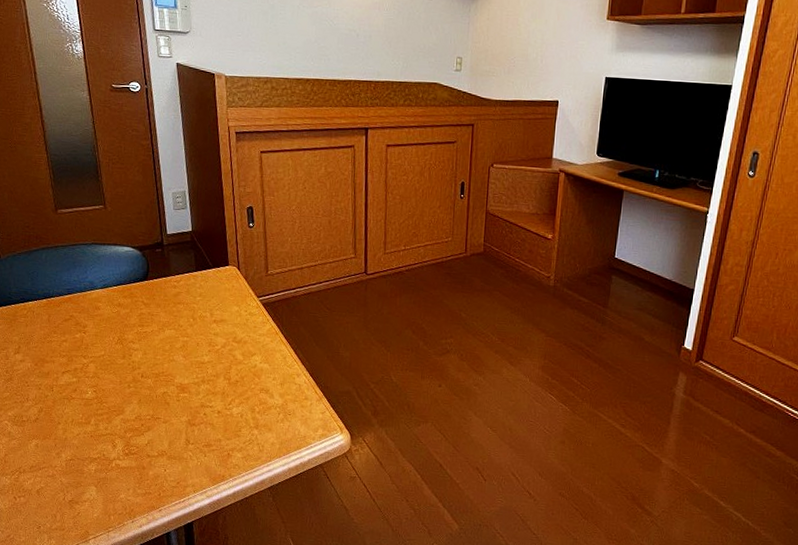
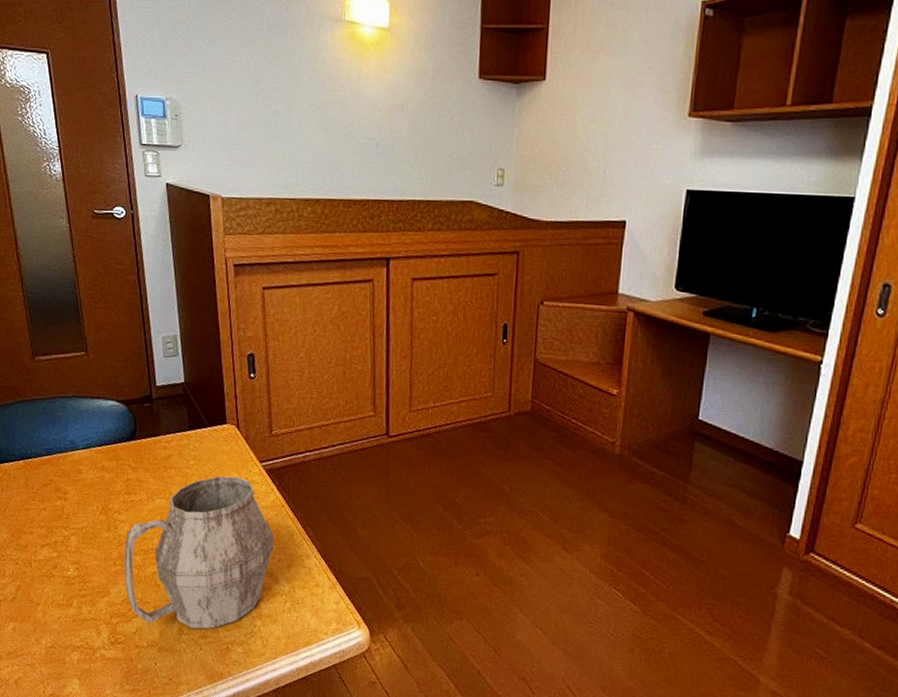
mug: none [137,309,270,439] -> present [124,476,274,629]

